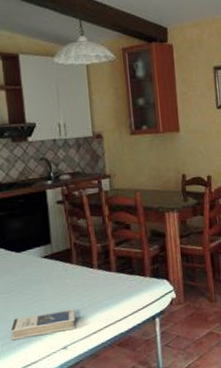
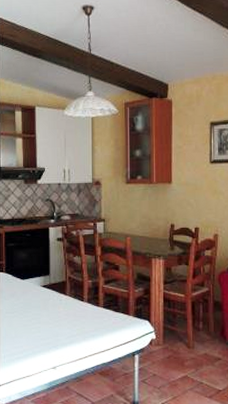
hardback book: present [10,309,76,341] -> none [11,335,65,354]

